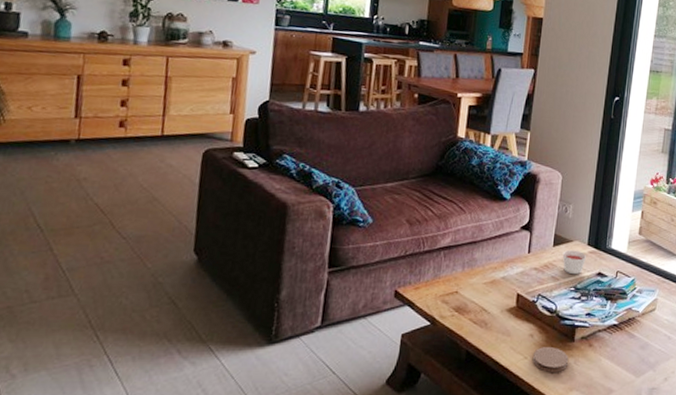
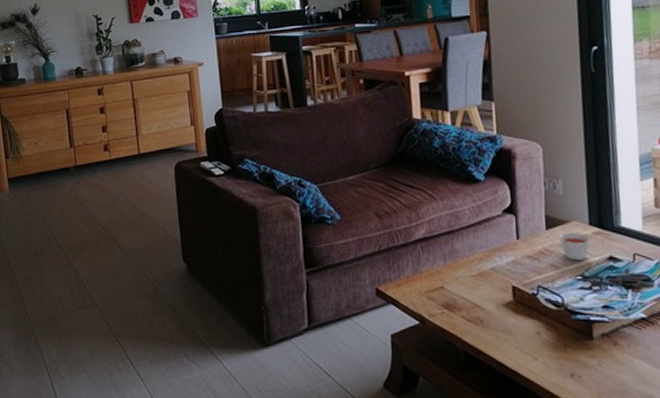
coaster: present [533,347,569,372] -> none [544,346,591,376]

